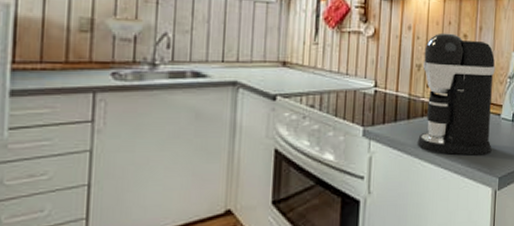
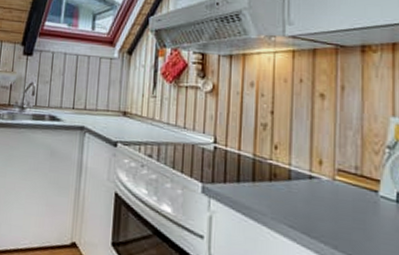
coffee maker: present [418,32,495,156] -> none [266,90,368,239]

